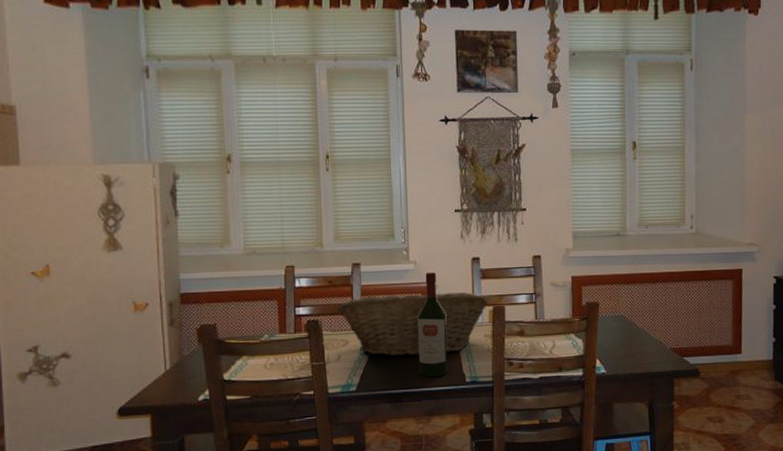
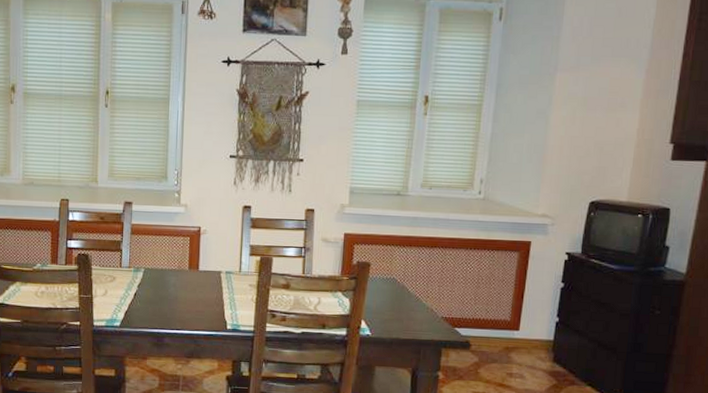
fruit basket: present [337,291,488,357] -> none [106,234,256,299]
wine bottle: present [418,272,448,378] -> none [182,216,213,321]

